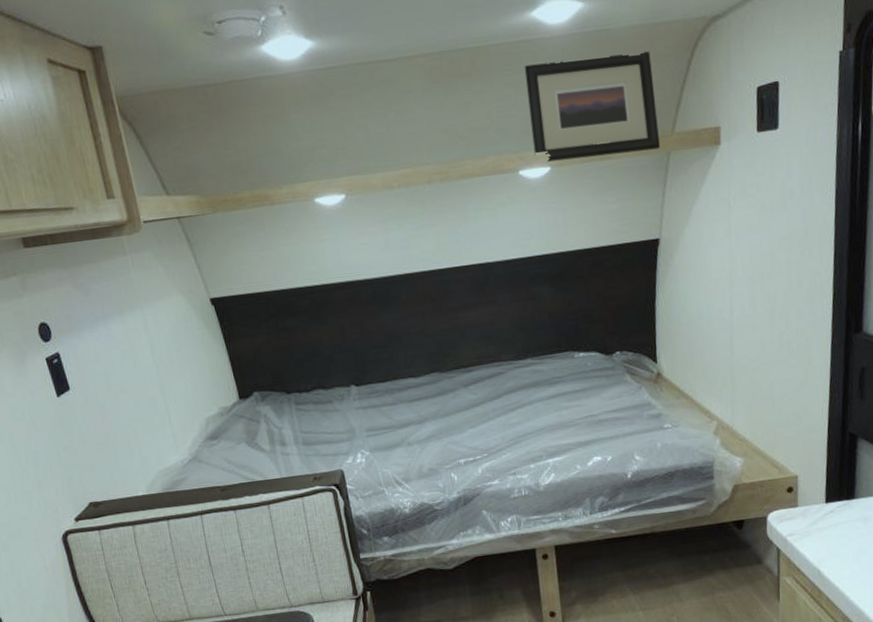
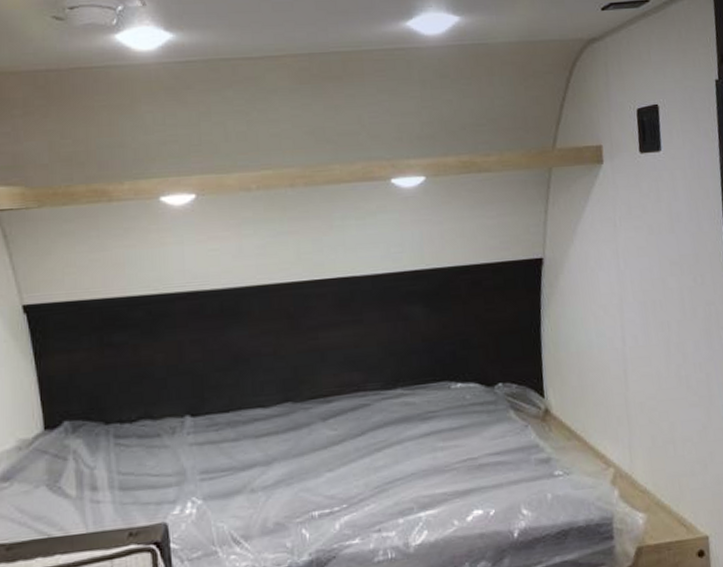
picture frame: present [524,51,661,162] -> none [398,67,542,171]

